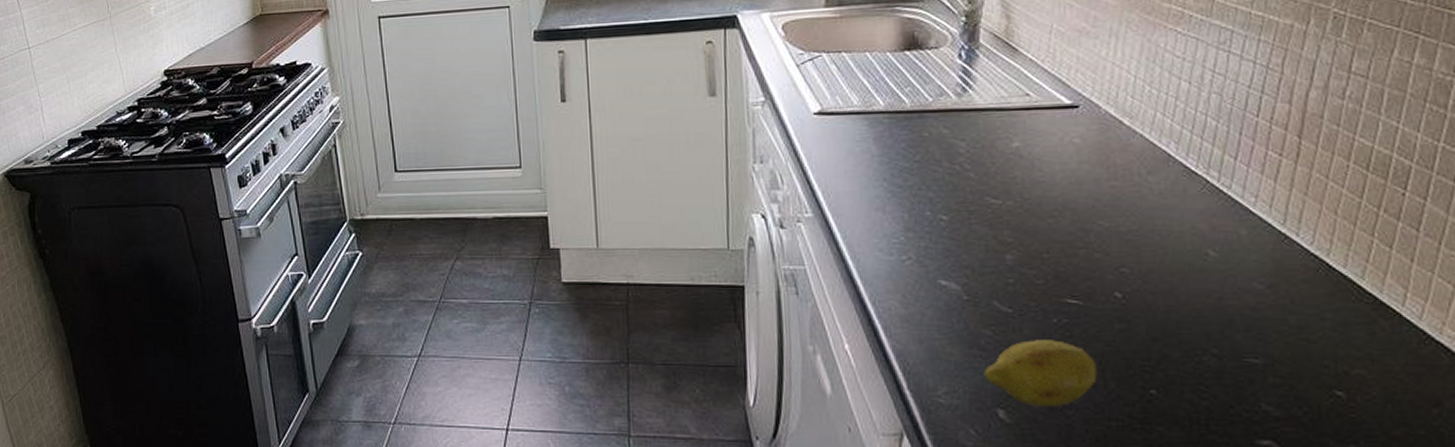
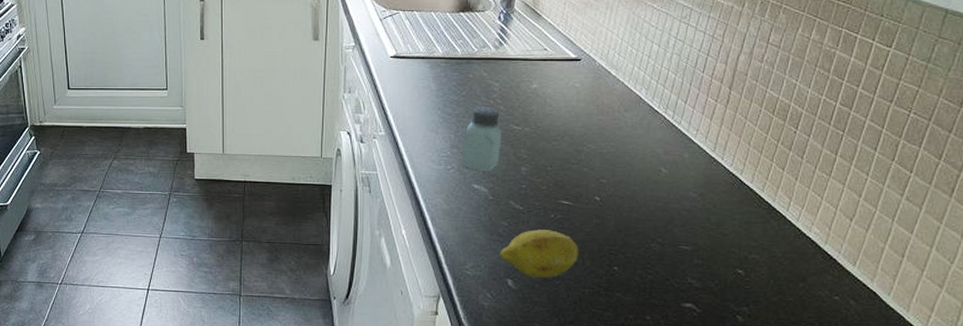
saltshaker: none [920,174,976,263] -> present [461,106,502,173]

